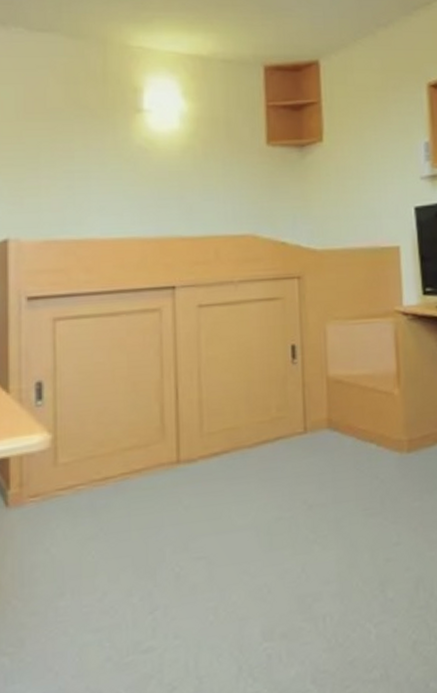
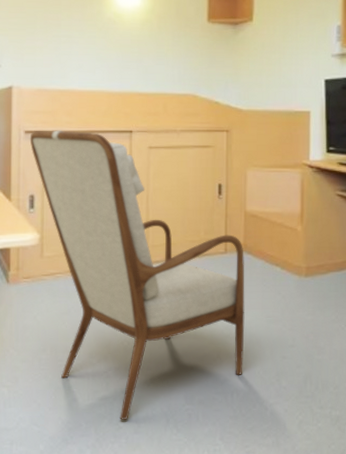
armchair: none [34,292,337,677] -> present [29,130,245,420]

